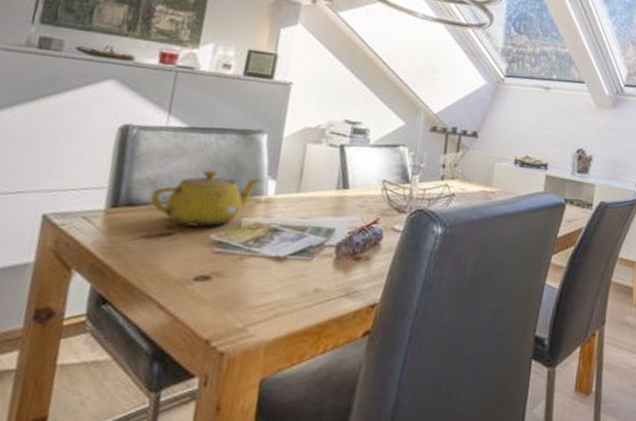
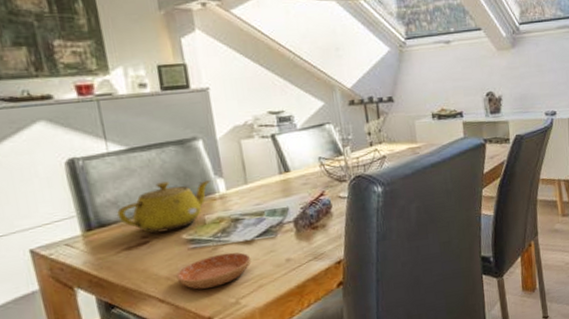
saucer: none [187,265,277,304] -> present [176,252,252,290]

